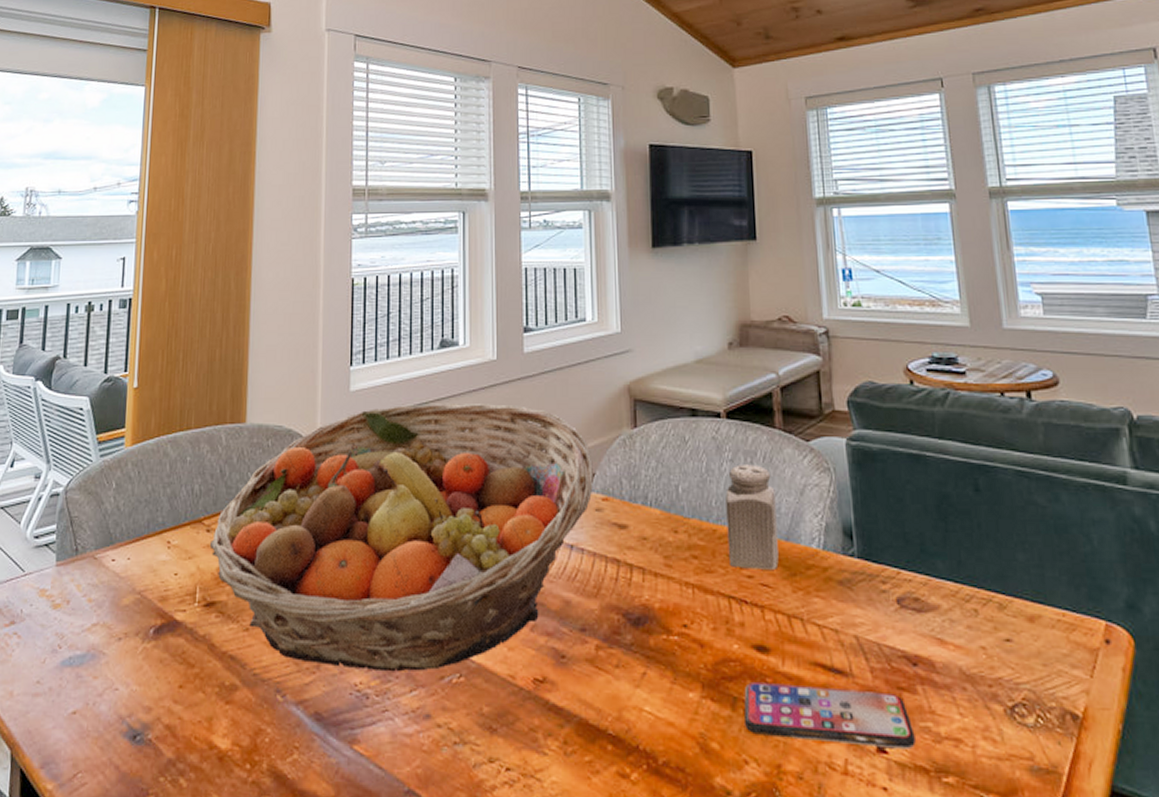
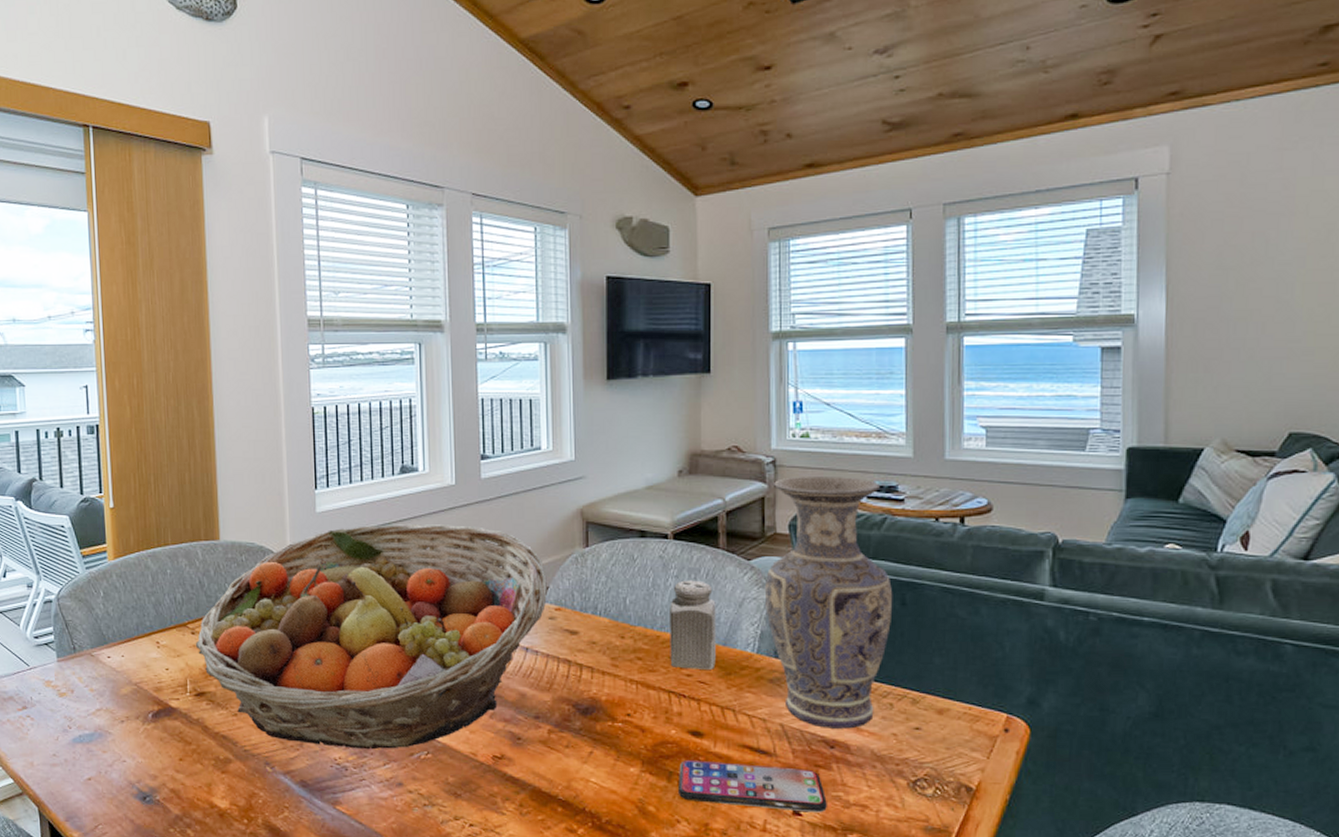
vase: none [826,347,966,641] -> present [764,475,893,729]

